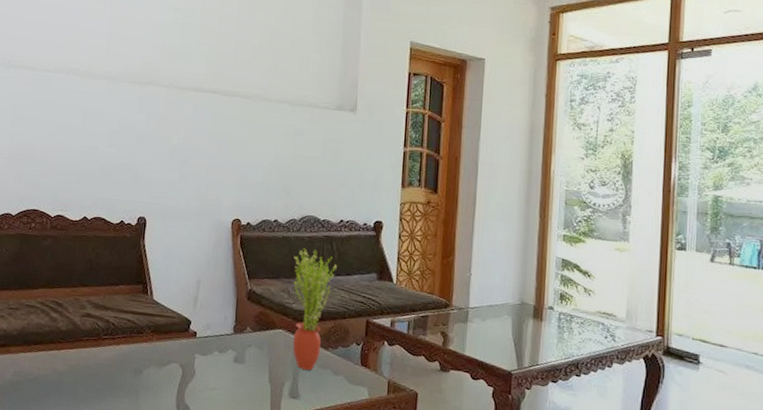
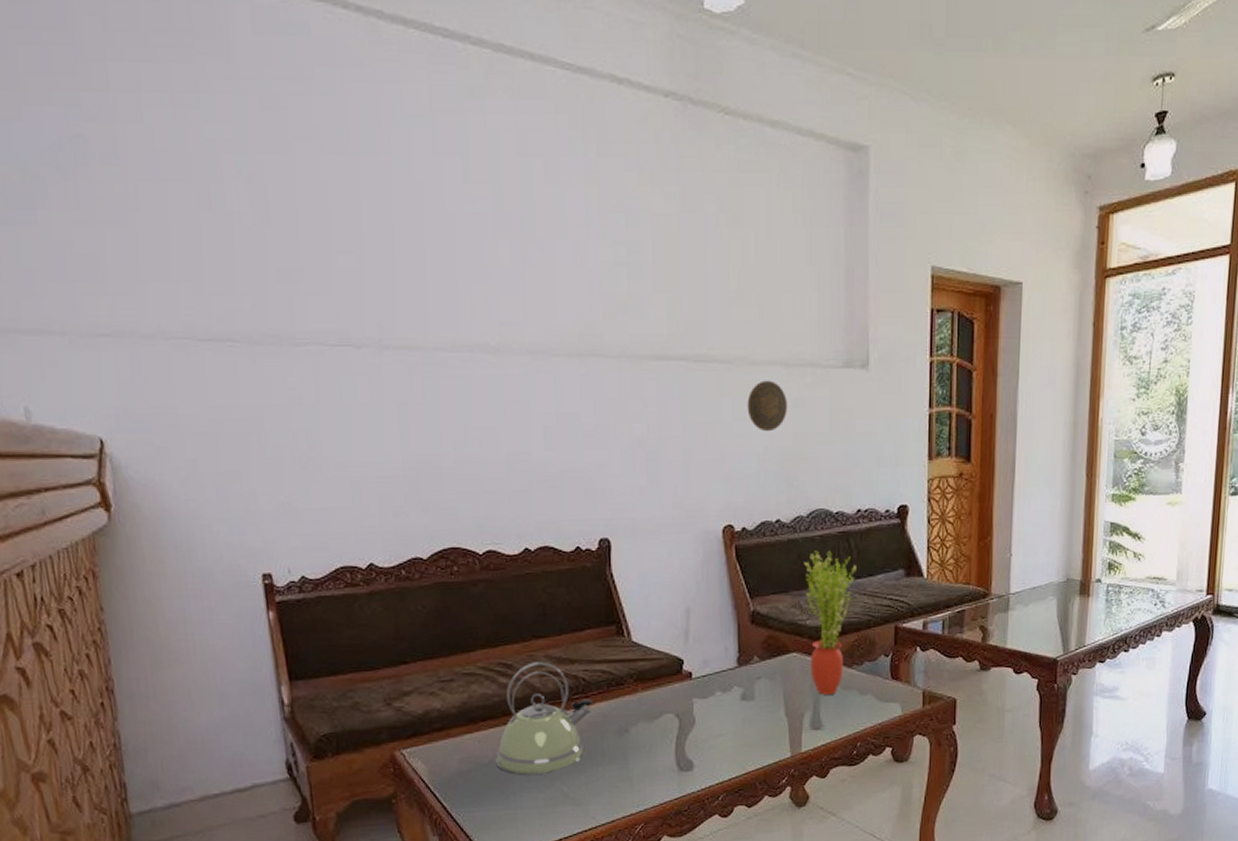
kettle: none [39,304,118,396] -> present [496,662,593,775]
decorative plate: none [259,113,290,152] -> present [747,380,787,432]

